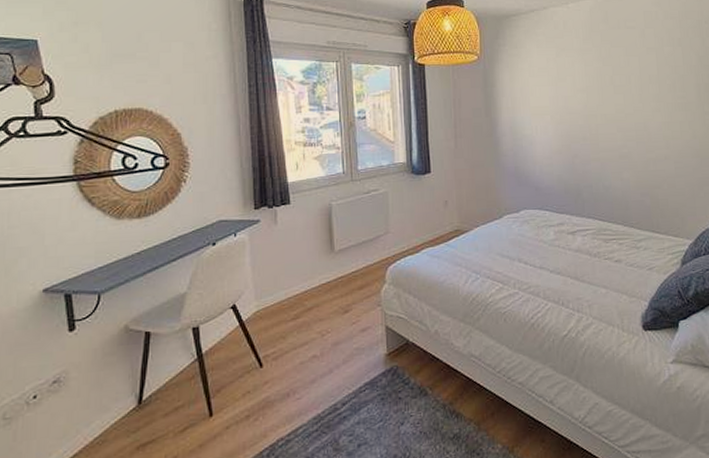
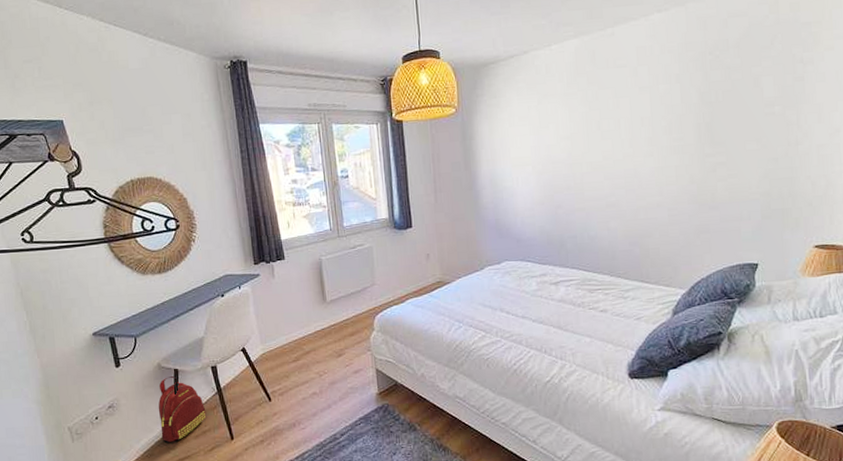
backpack: none [119,341,181,425] -> present [158,376,206,444]

